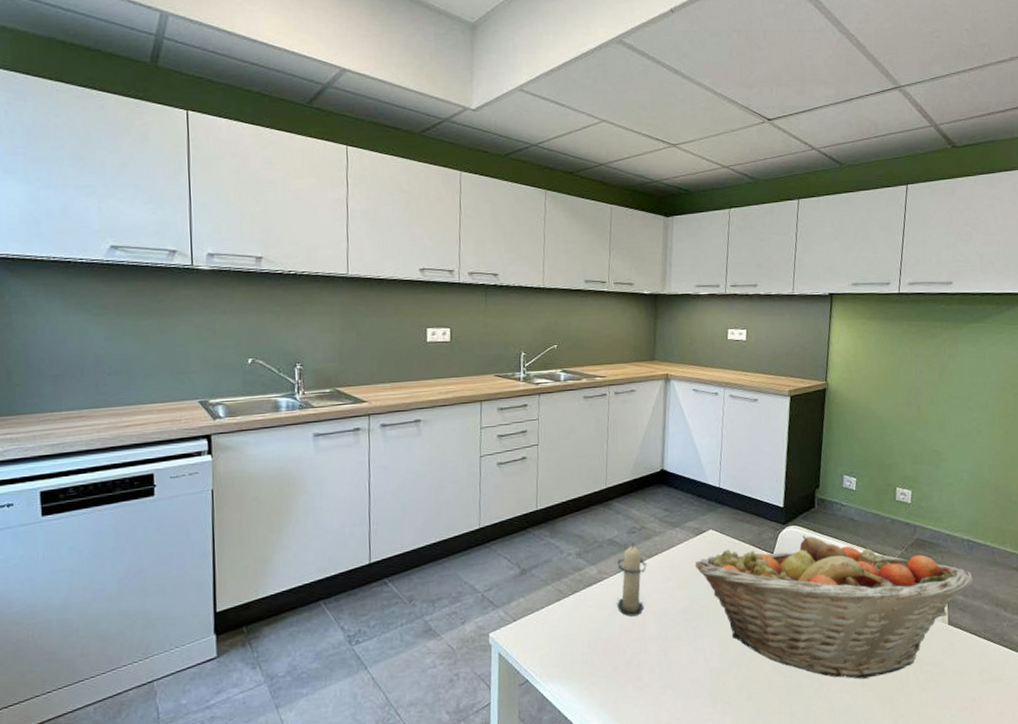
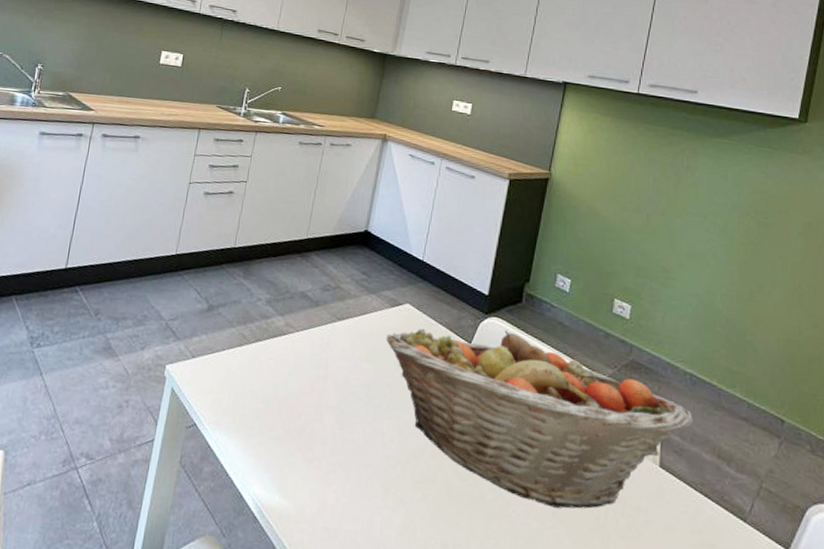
candle: present [616,542,647,617] -> none [298,300,336,380]

